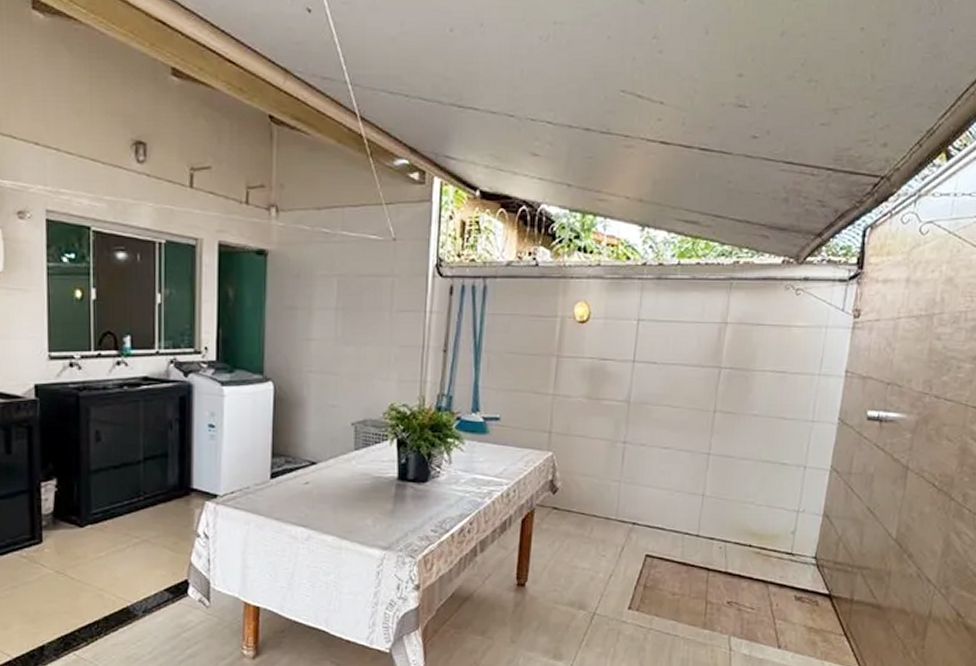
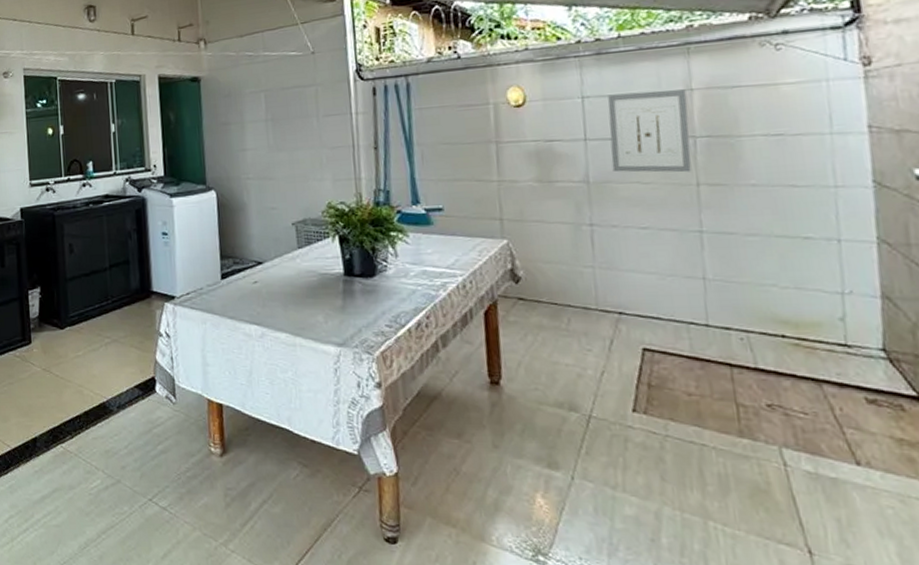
wall art: none [651,320,722,400] -> present [608,89,692,173]

